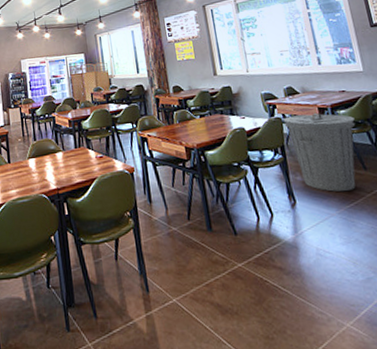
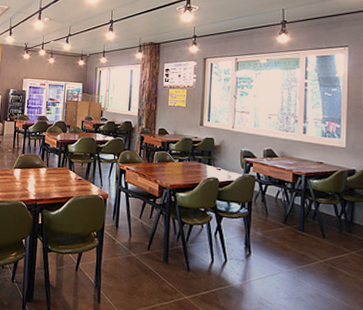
trash can: present [283,113,356,192] -> none [256,176,325,254]

